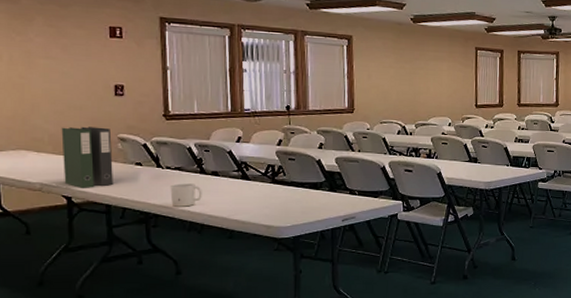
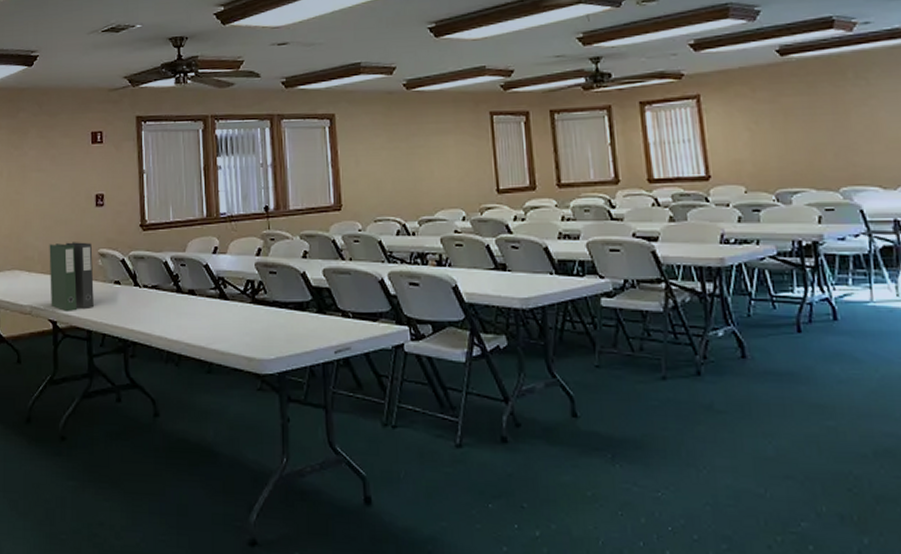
mug: present [170,183,202,207] -> none [147,304,179,333]

